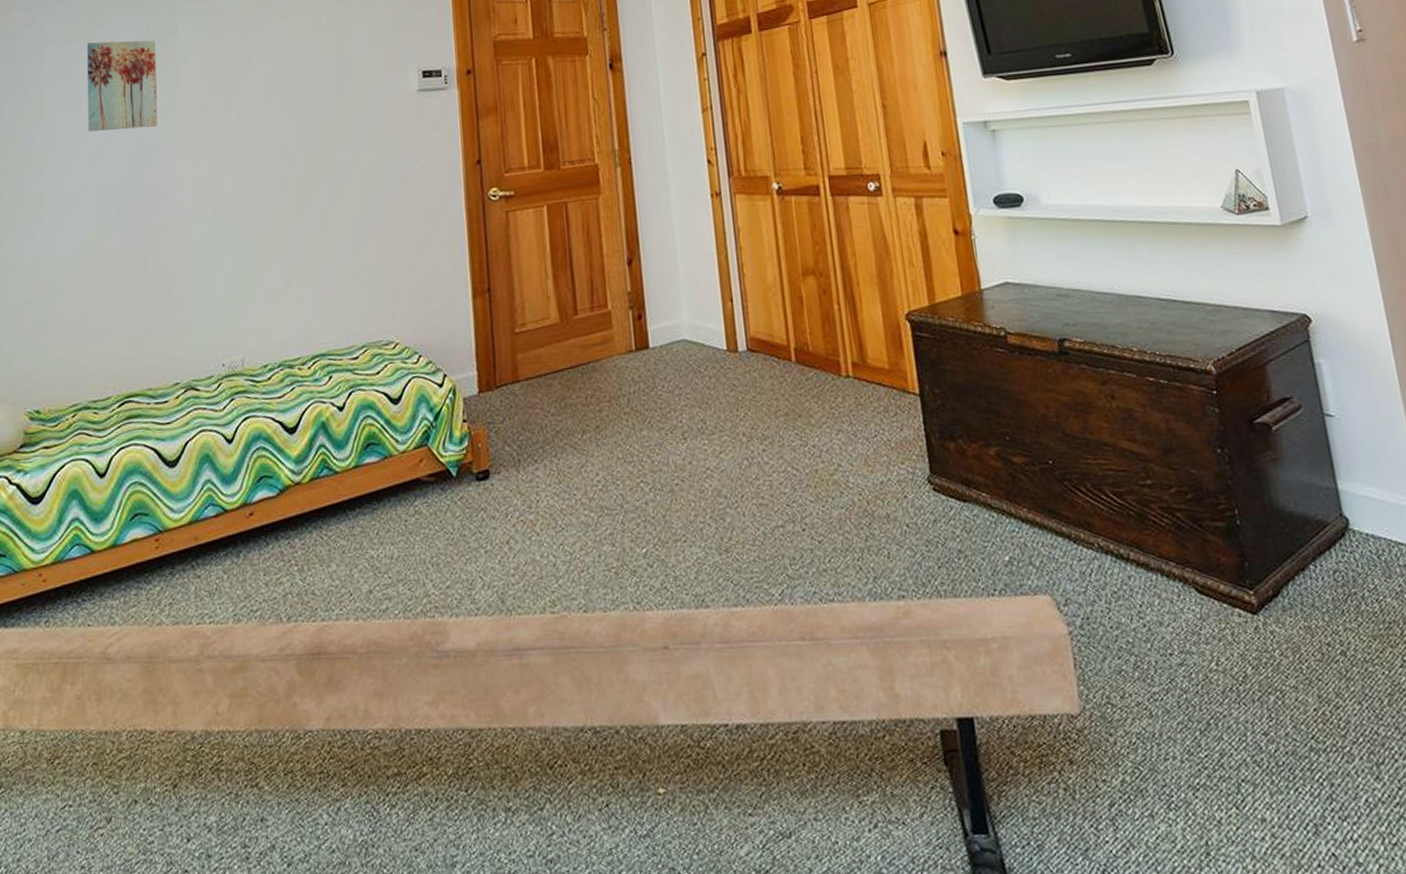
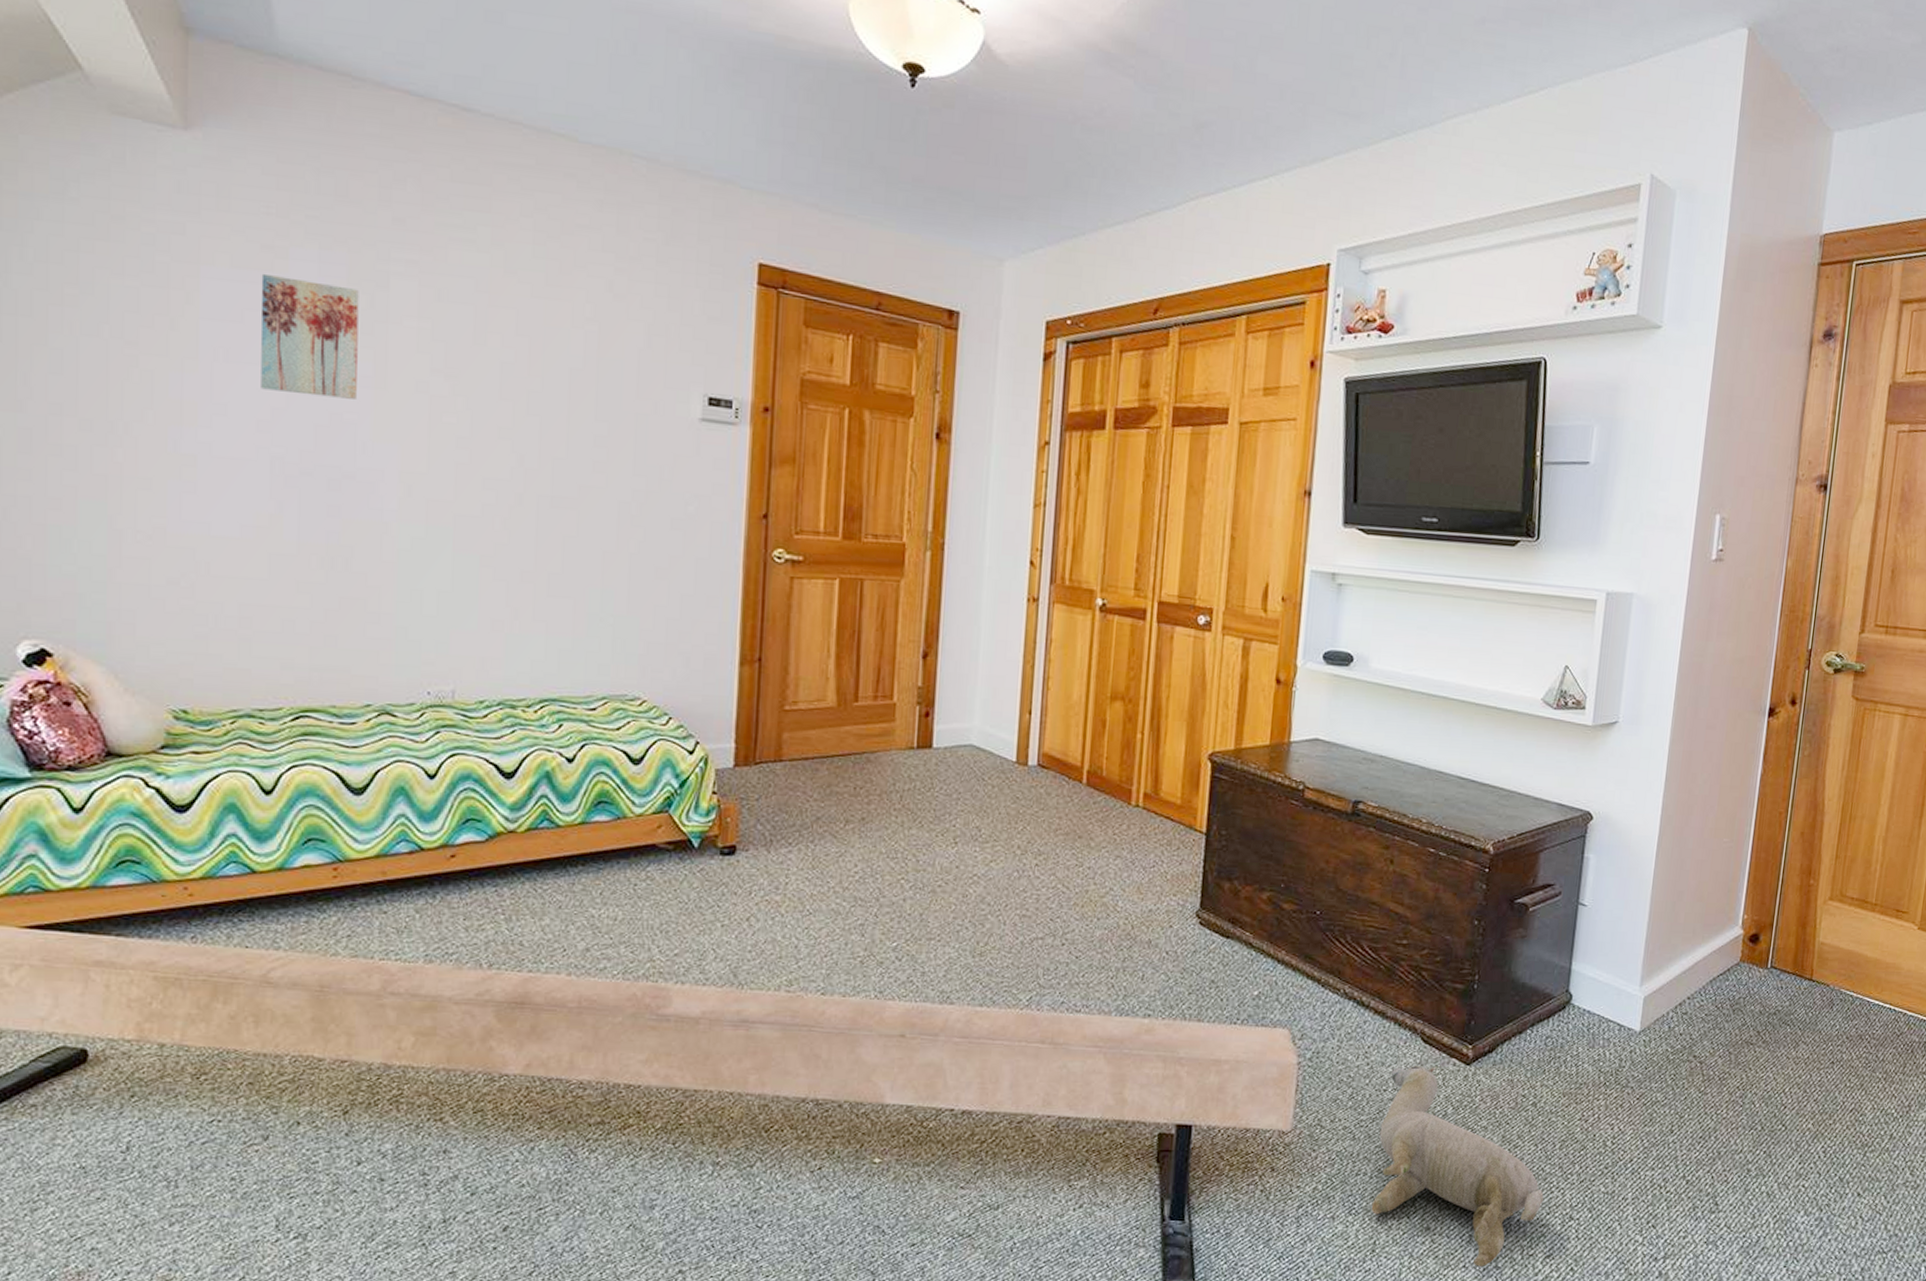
plush toy: none [1172,619,1389,865] -> present [1371,1065,1544,1266]

